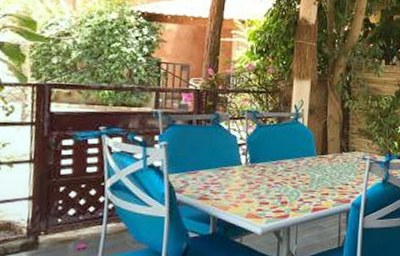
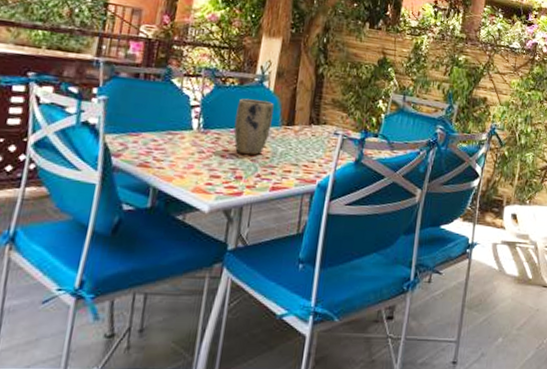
plant pot: none [276,134,309,183] -> present [233,98,274,156]

